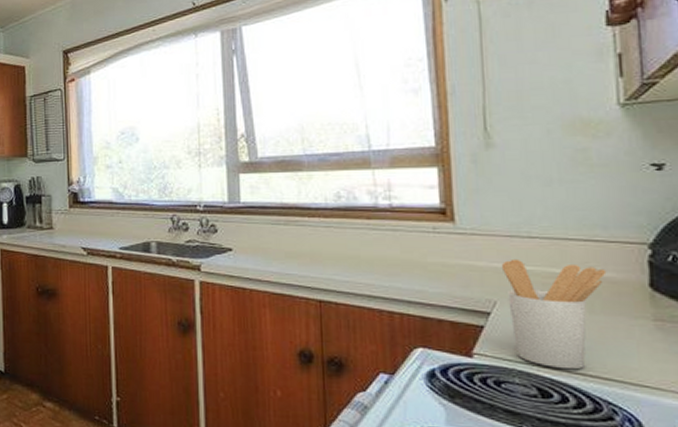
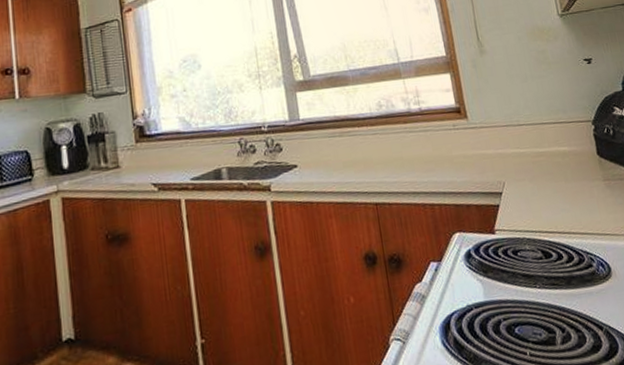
utensil holder: present [501,258,607,370] -> none [503,143,571,232]

